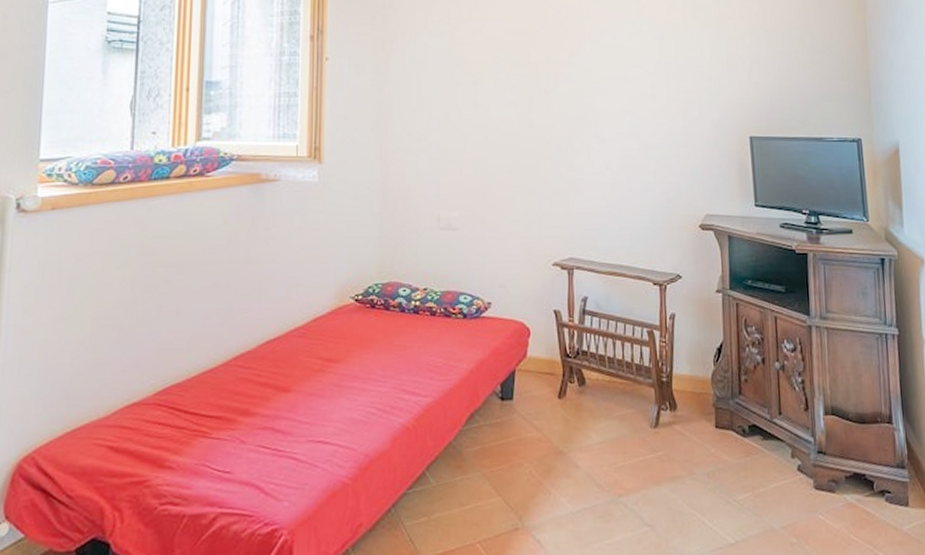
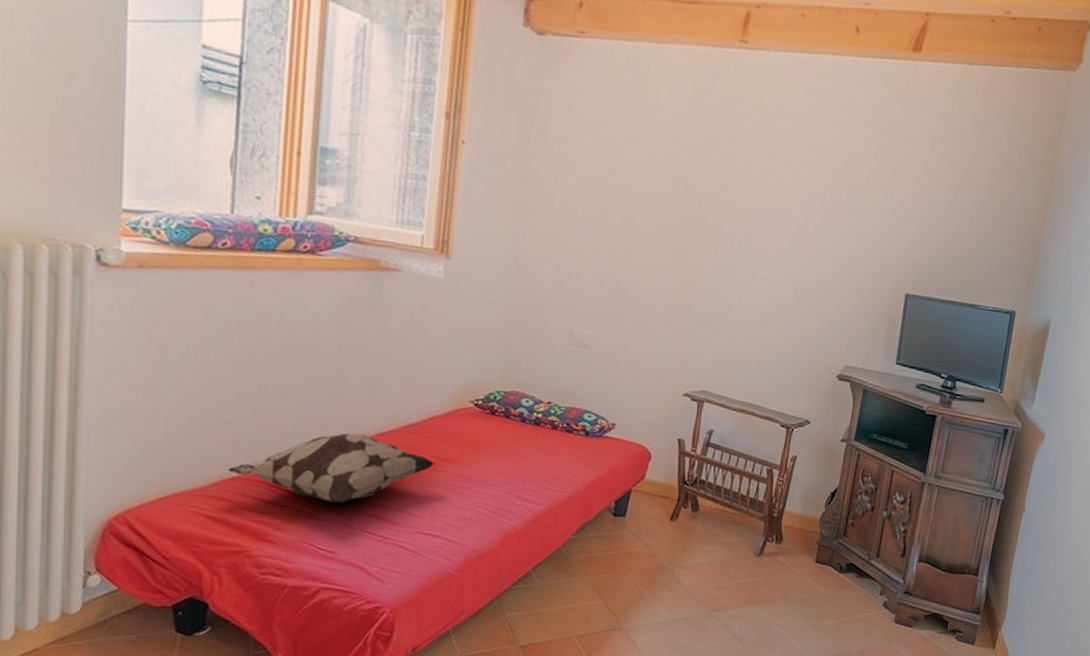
decorative pillow: none [129,344,322,418] -> present [228,433,435,503]

